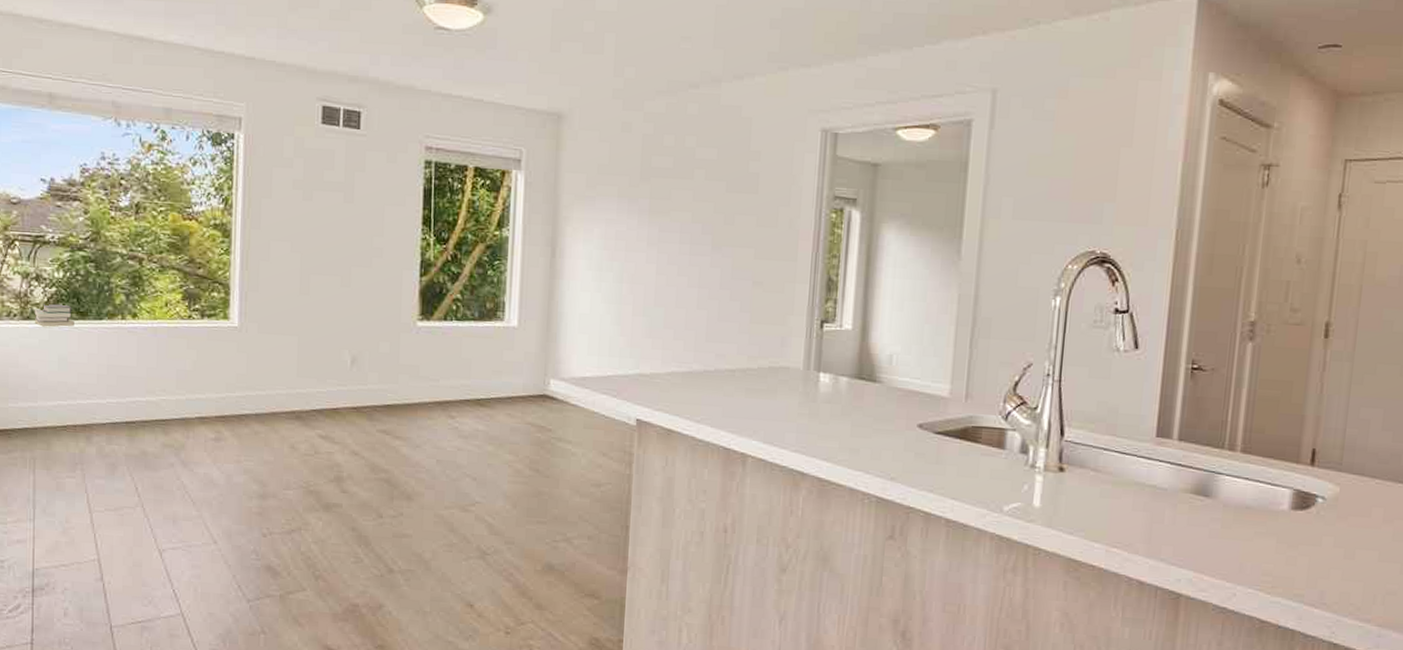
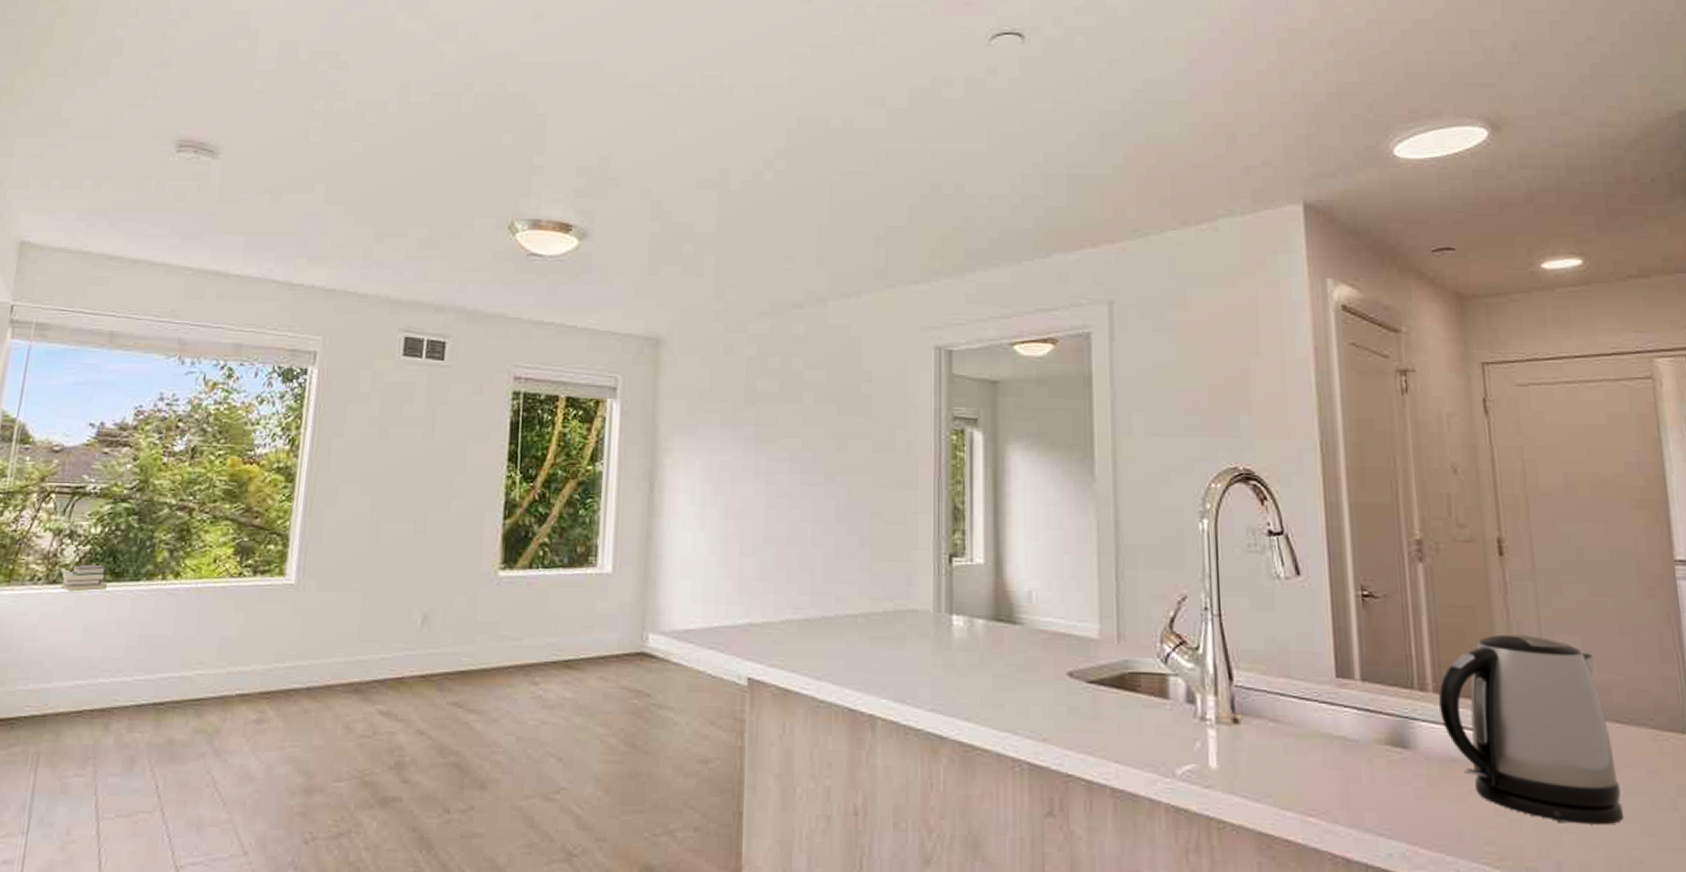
kettle: none [1243,406,1391,564] -> present [1438,634,1625,825]

